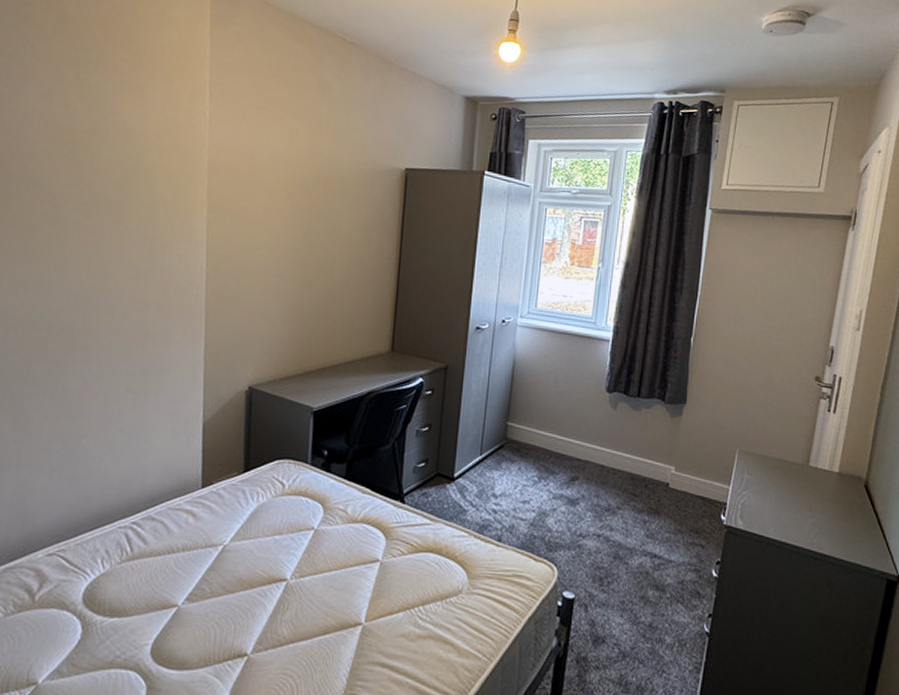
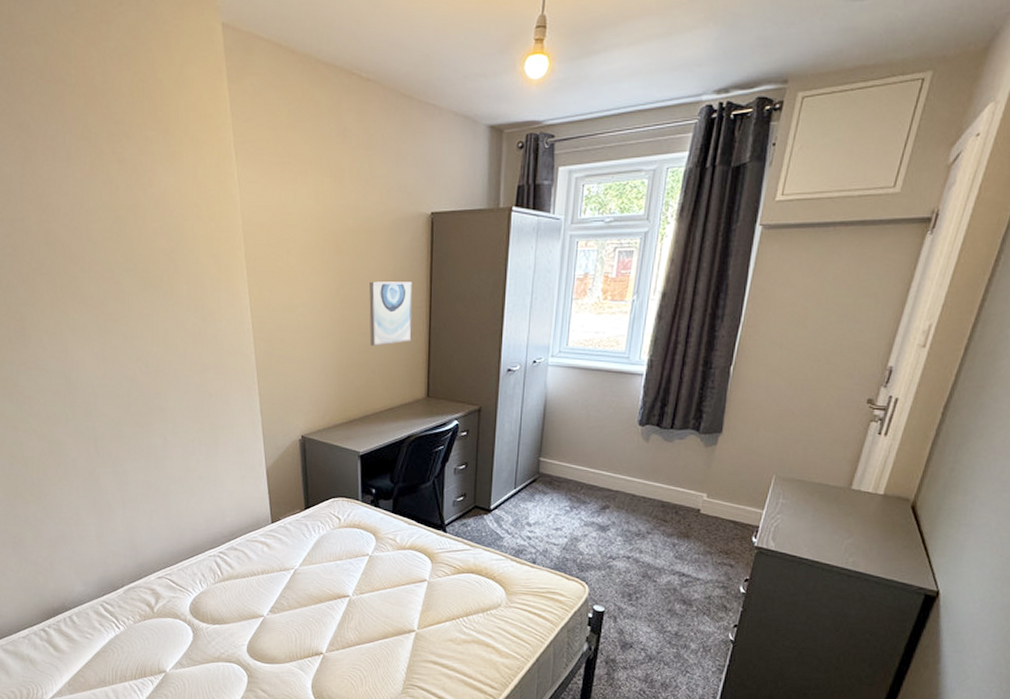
wall art: none [333,228,382,295] -> present [369,281,413,346]

